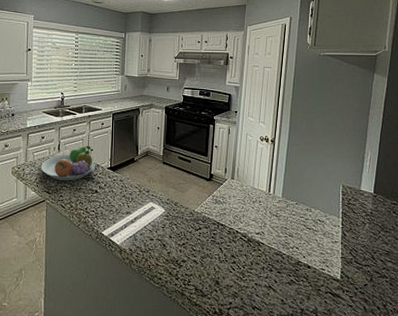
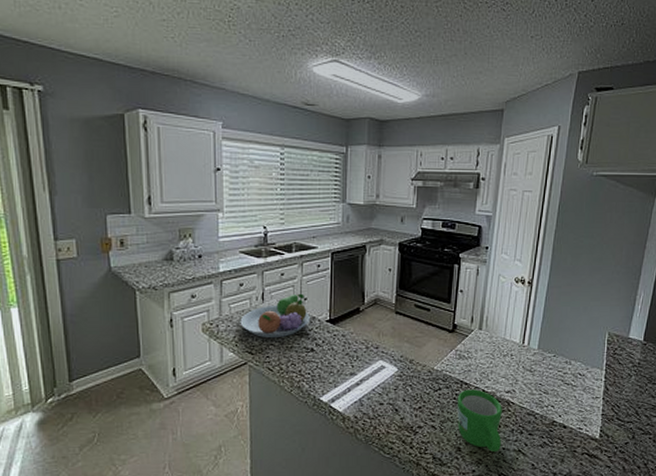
mug: none [214,230,253,287] -> present [457,389,502,453]

